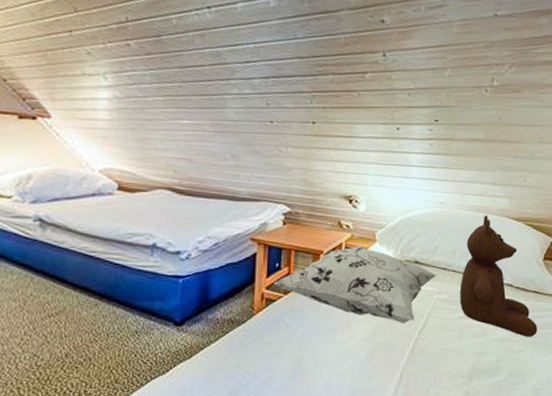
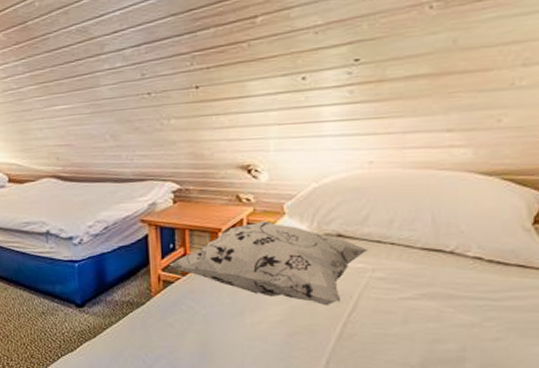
teddy bear: present [459,215,538,337] -> none [402,172,525,322]

